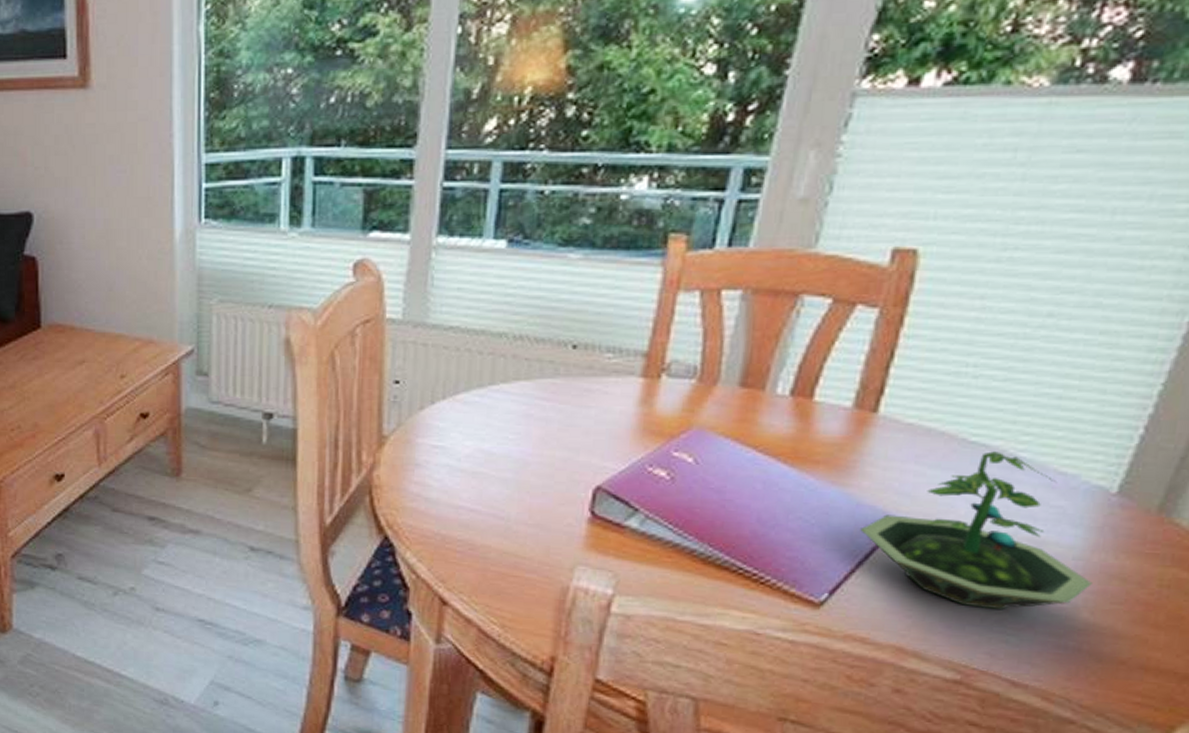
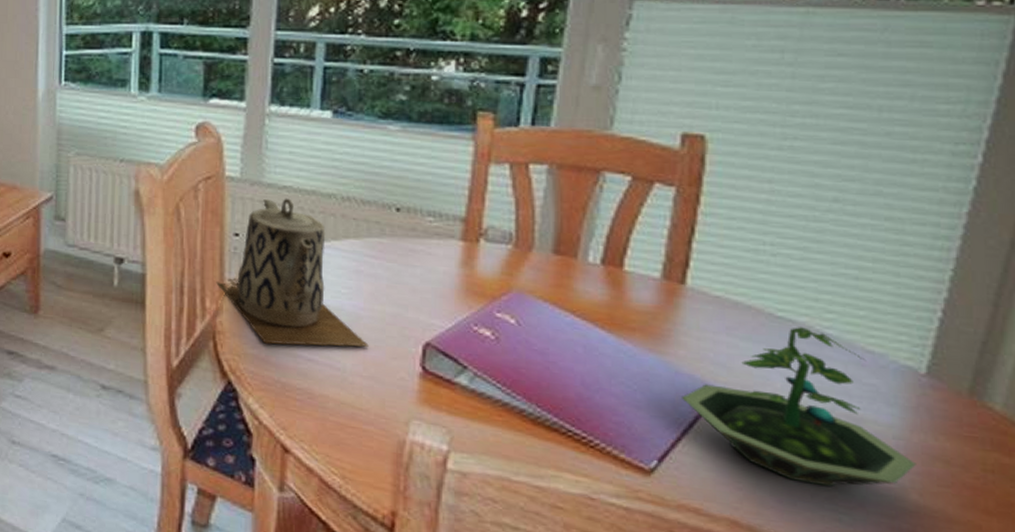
teapot: none [374,340,536,496] -> present [216,198,369,347]

